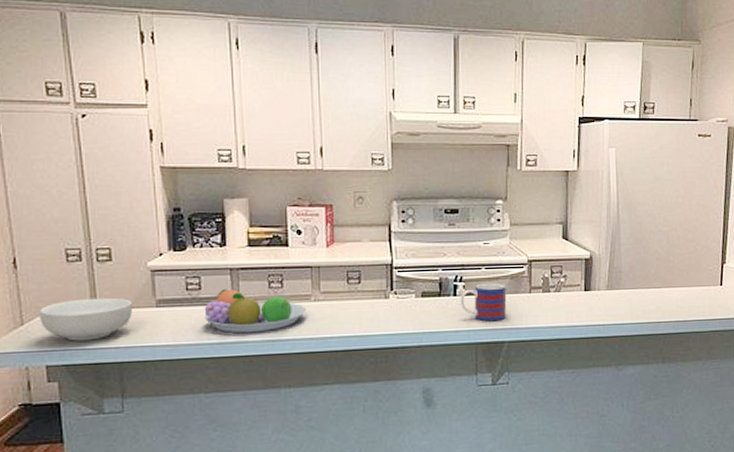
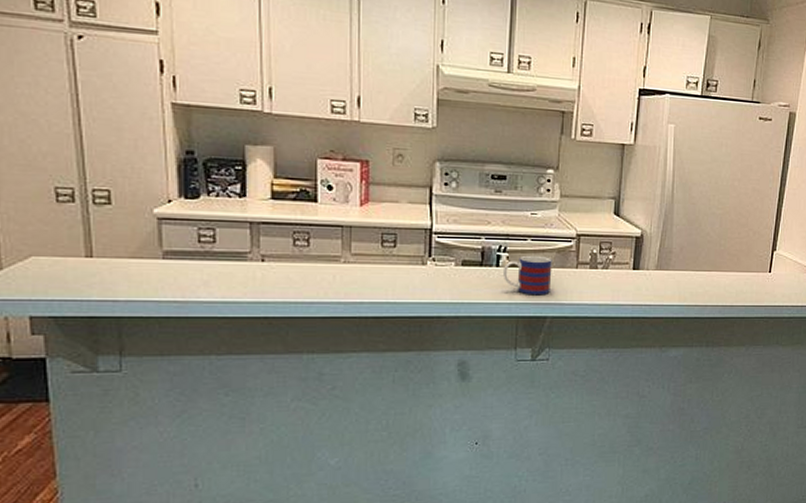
cereal bowl: present [39,297,133,341] -> none [21,244,136,291]
fruit bowl: present [204,288,306,333] -> none [218,243,334,293]

